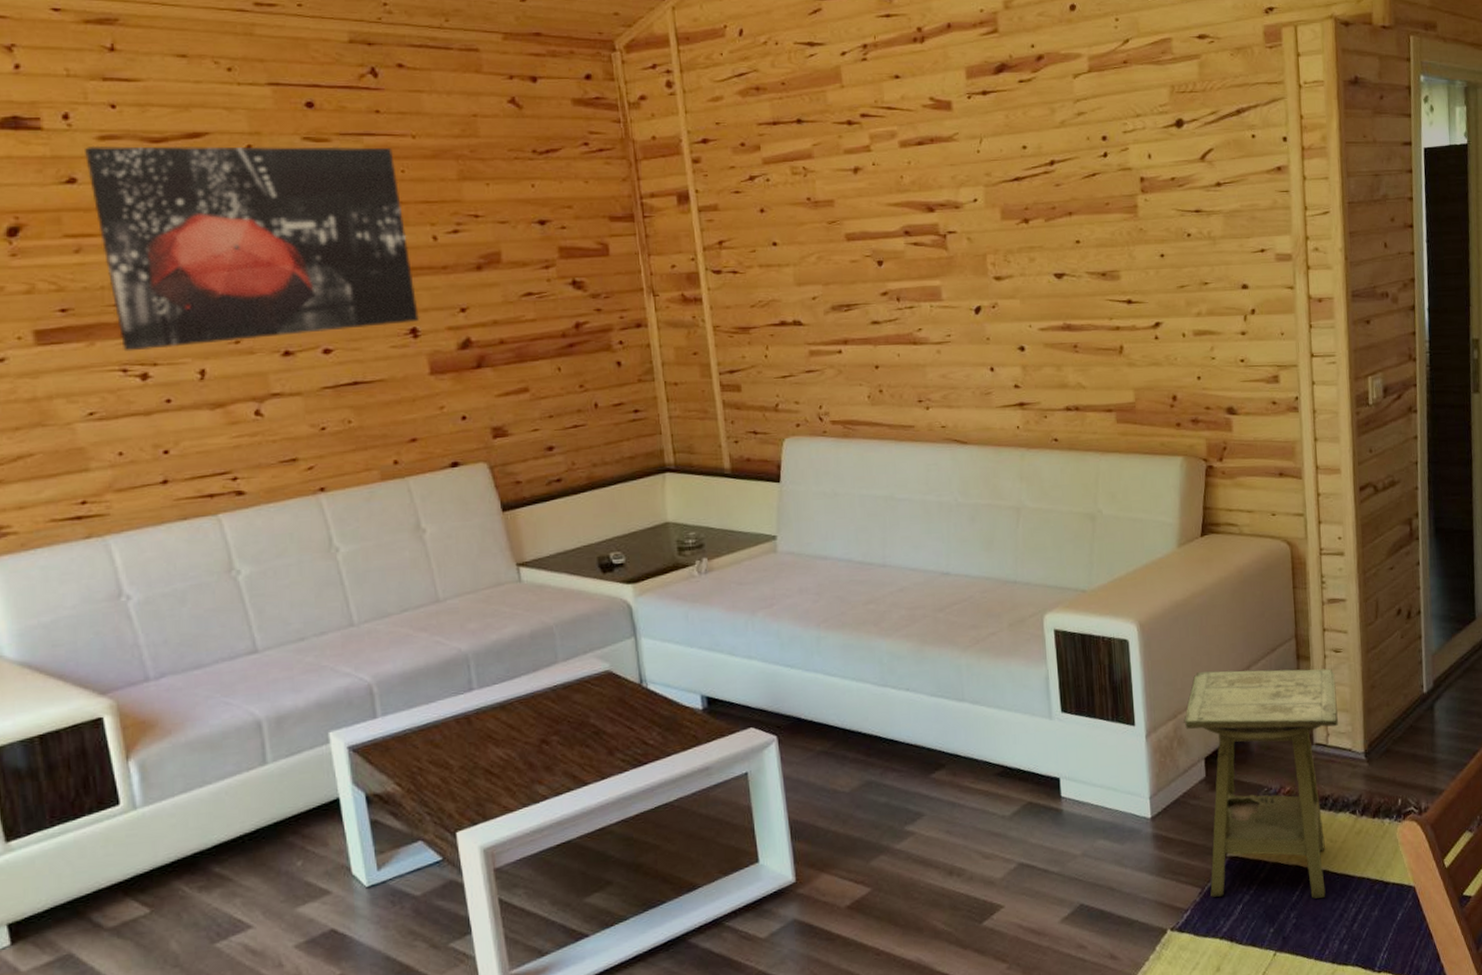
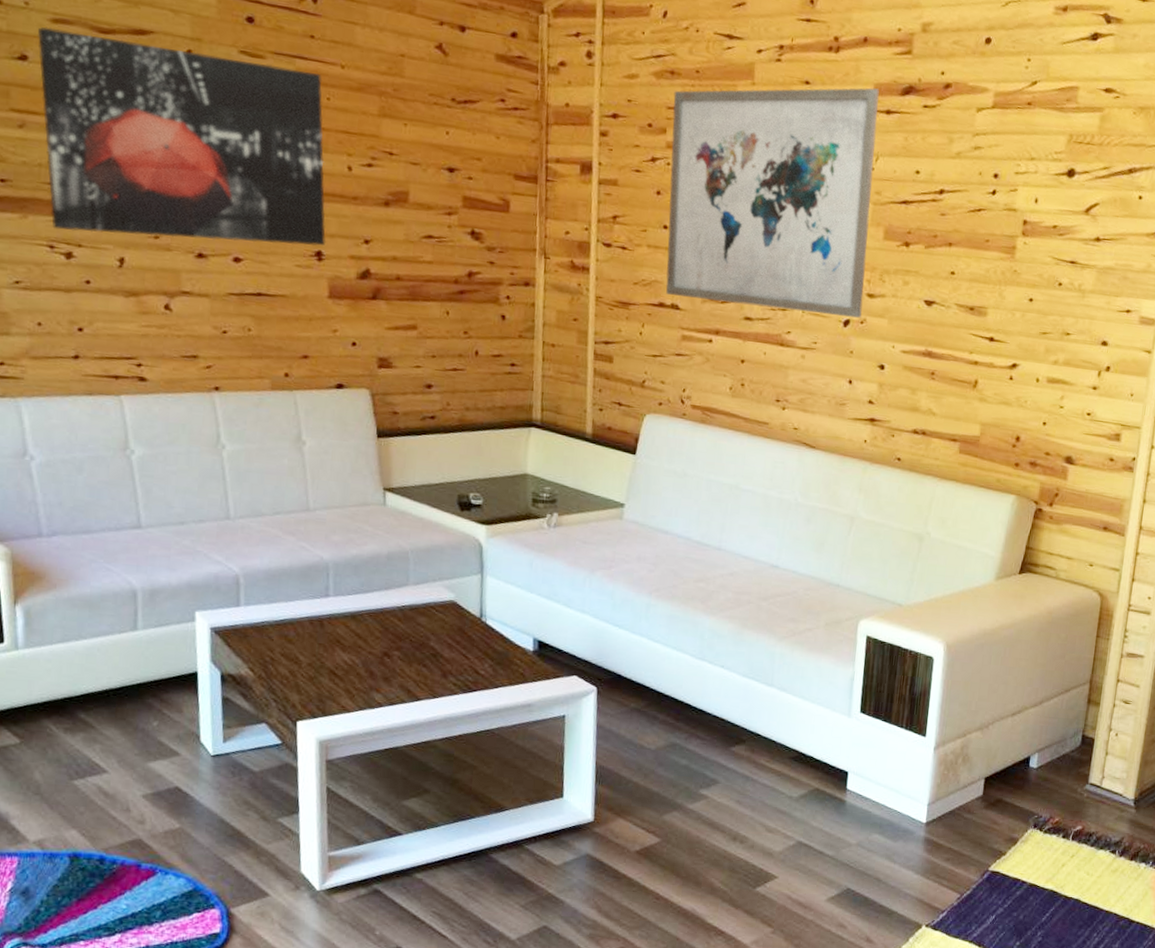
wall art: none [762,72,992,312] -> present [666,88,879,318]
side table: present [1182,668,1338,899] -> none [968,699,1121,923]

